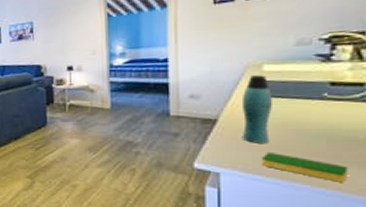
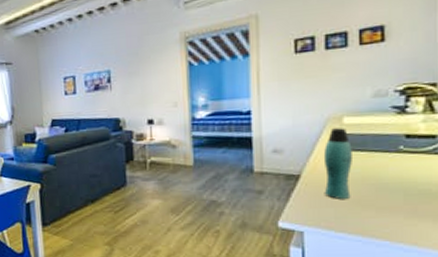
dish sponge: present [261,151,348,182] -> none [343,207,423,237]

